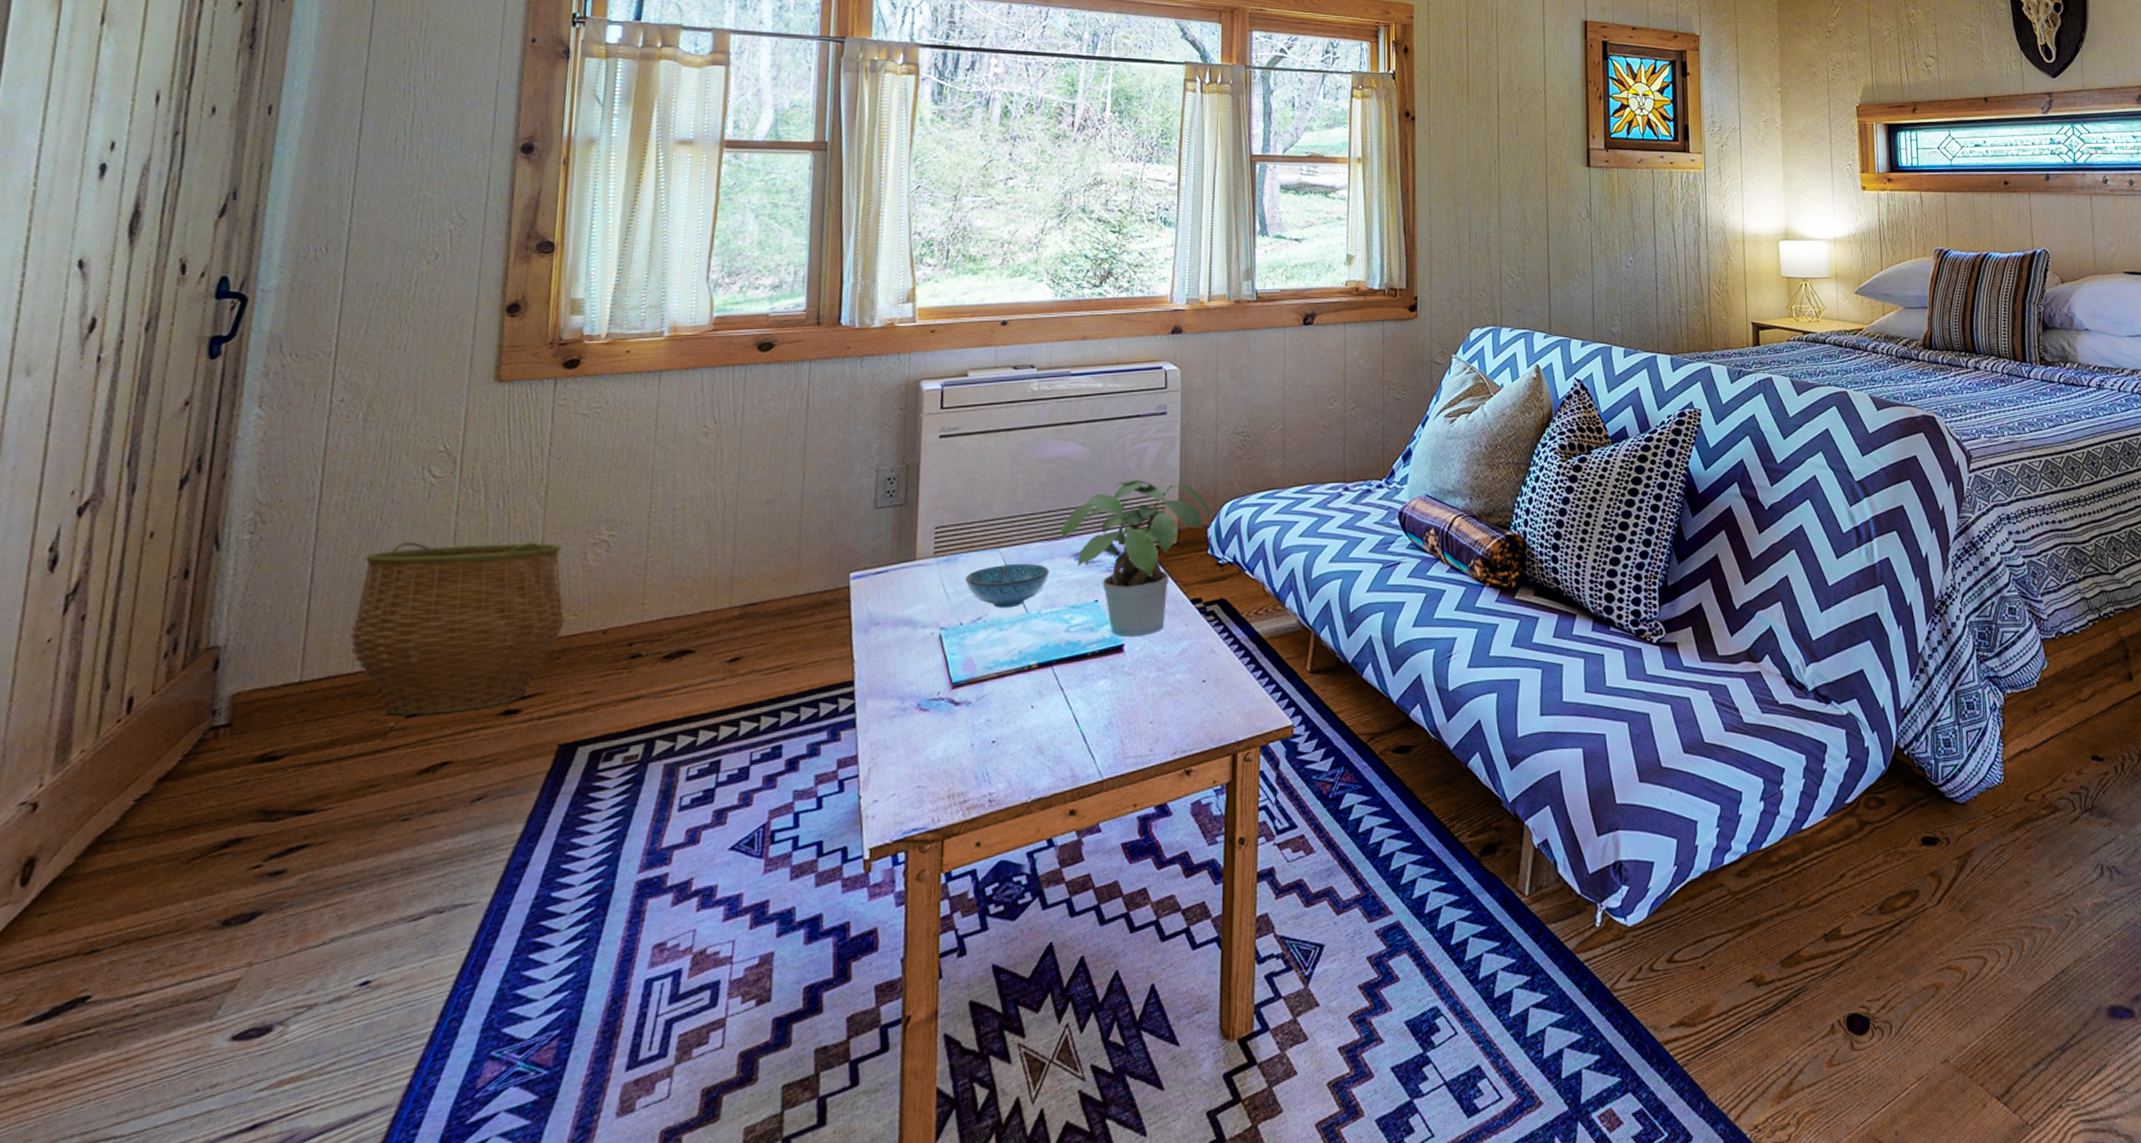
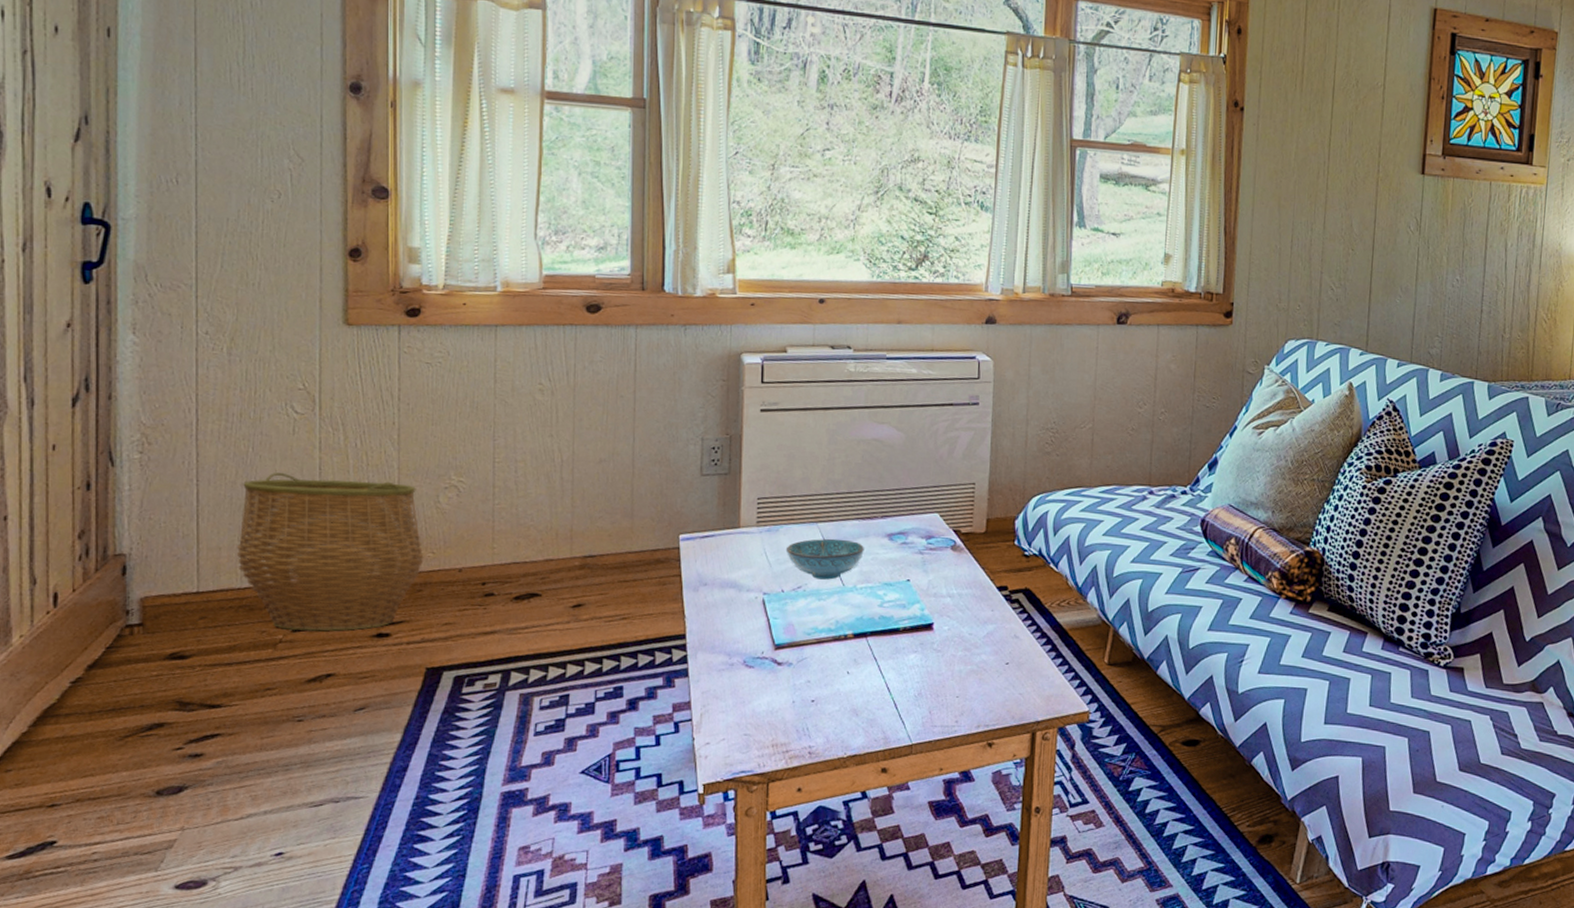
potted plant: present [1060,479,1213,638] -> none [875,467,1020,618]

